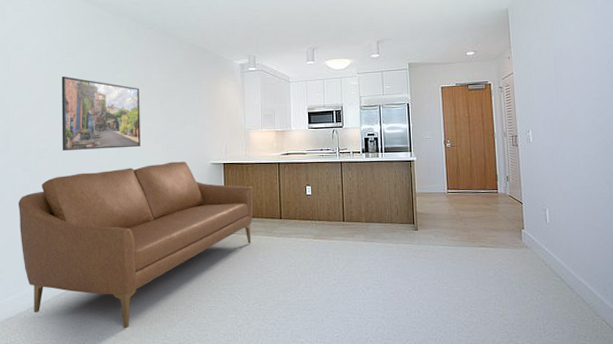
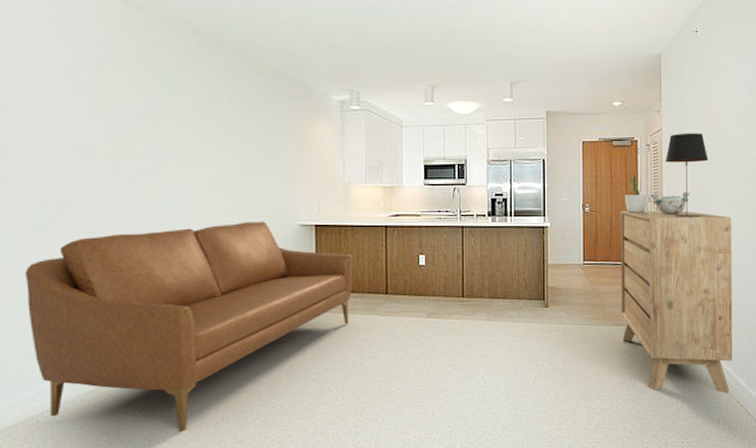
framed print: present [61,76,141,151] -> none [89,102,204,205]
dresser: none [479,144,595,312] -> present [620,210,733,394]
potted plant: none [482,110,503,148] -> present [625,170,647,214]
decorative bowl: none [506,127,543,148] -> present [651,192,690,215]
table lamp: none [517,74,559,150] -> present [665,133,708,217]

